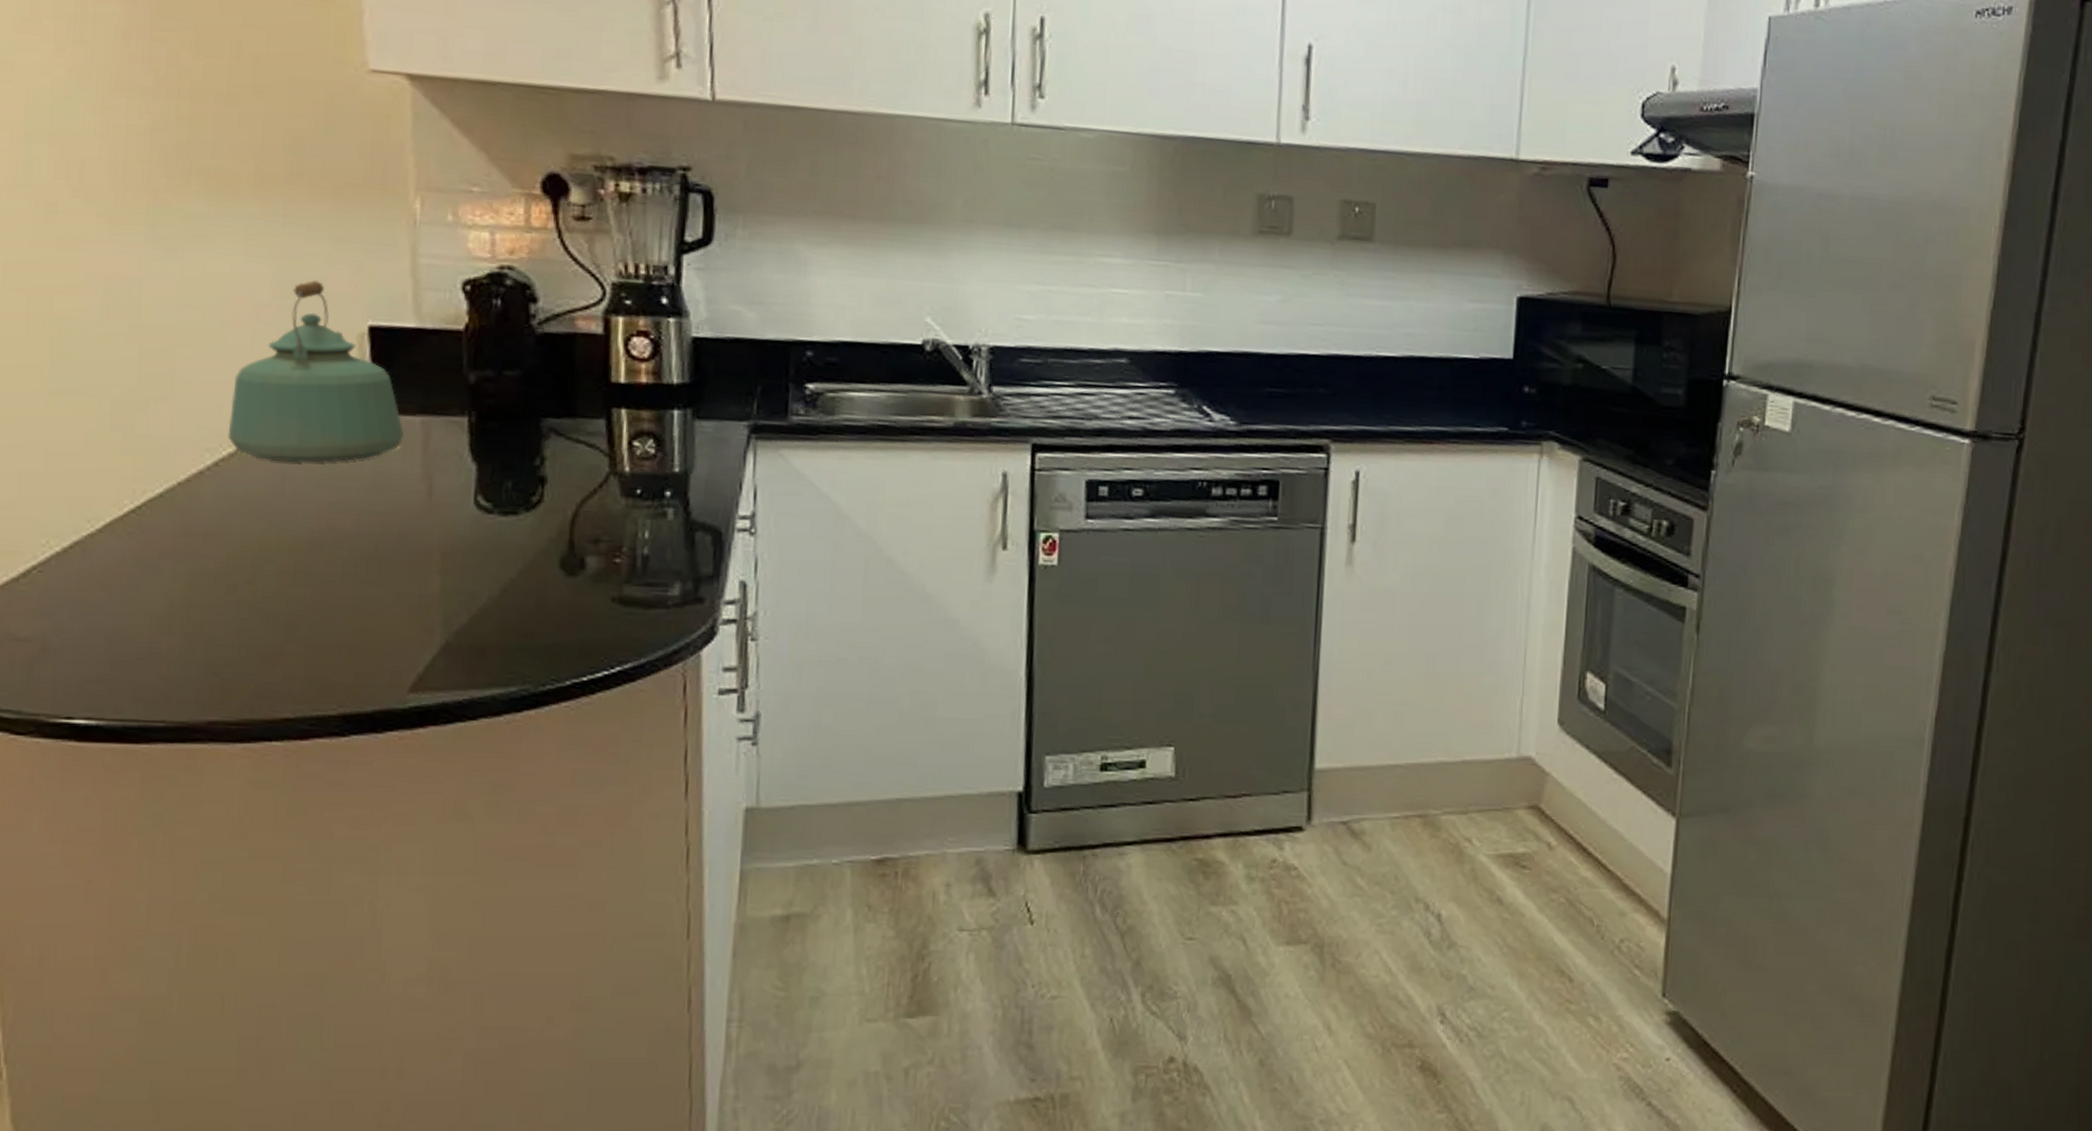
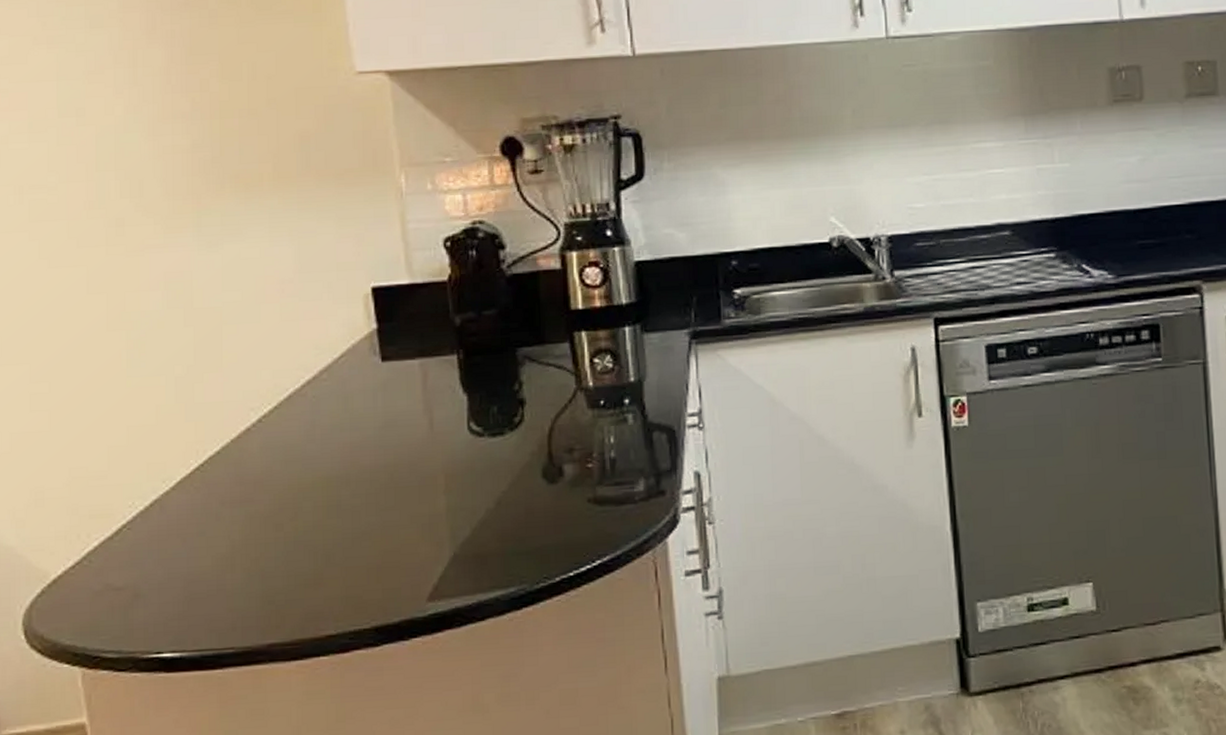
kettle: present [227,280,405,463] -> none [267,254,407,412]

